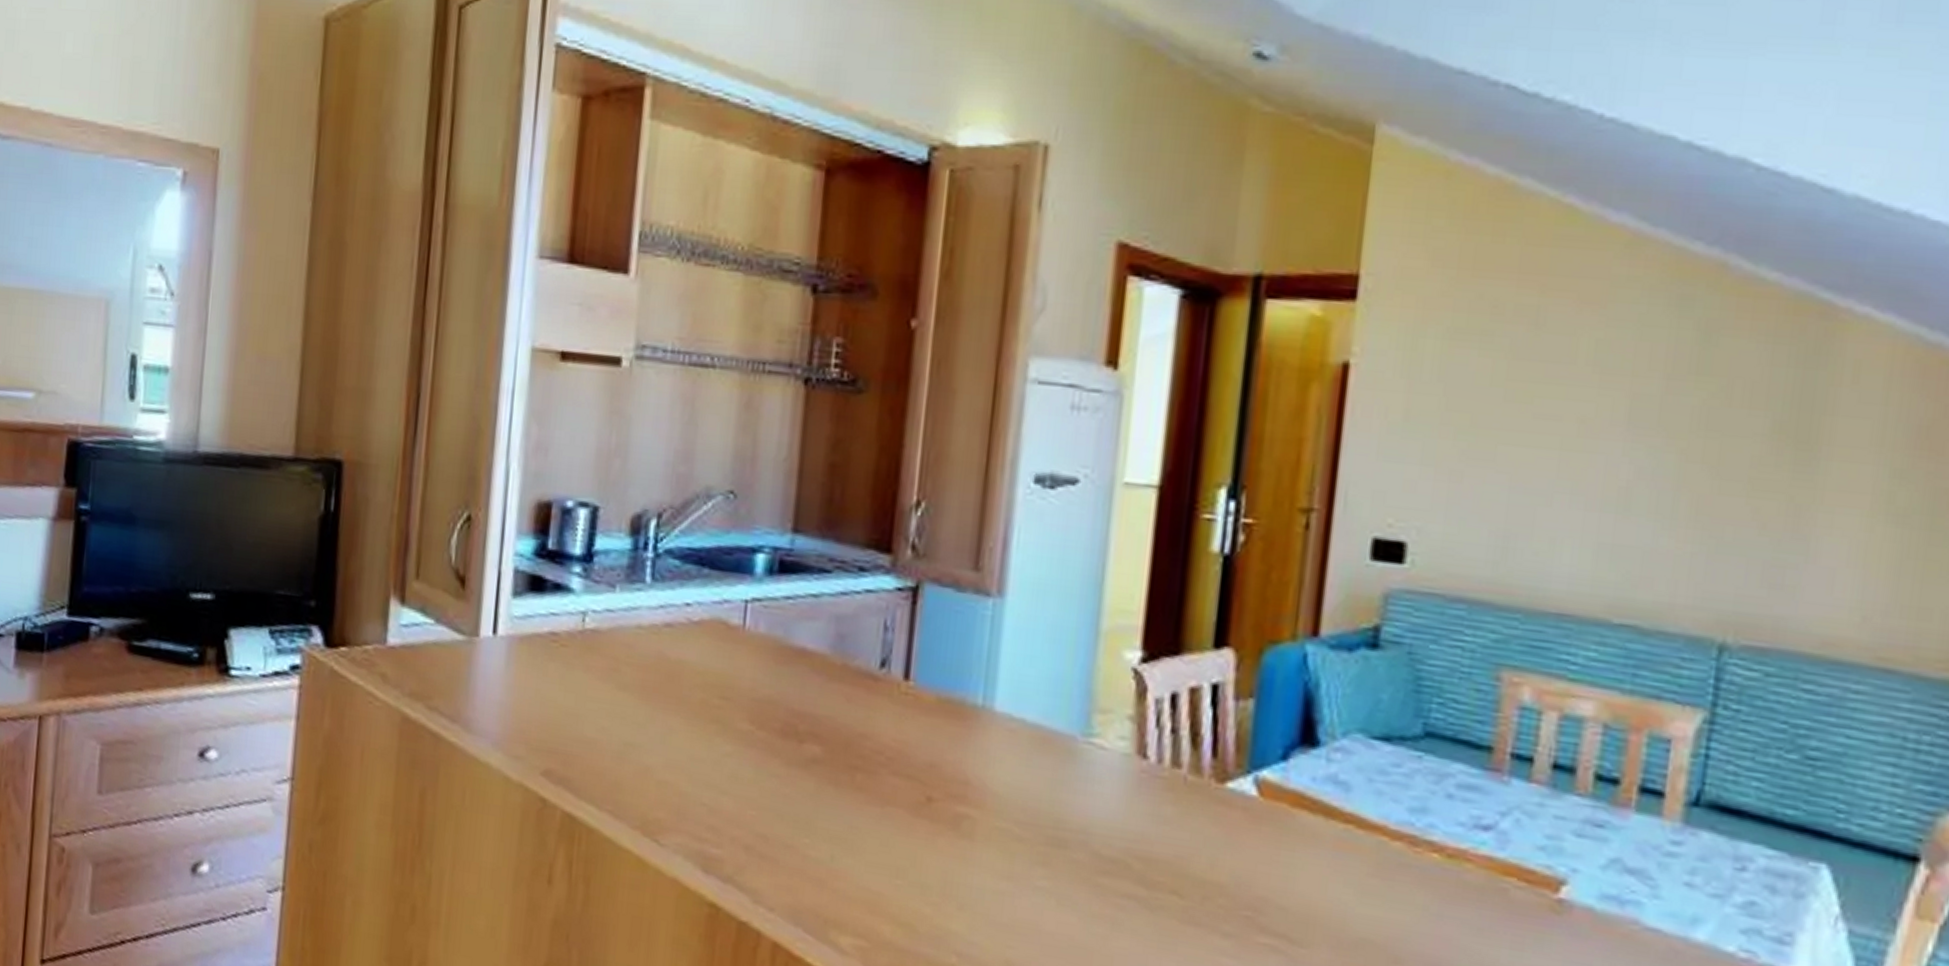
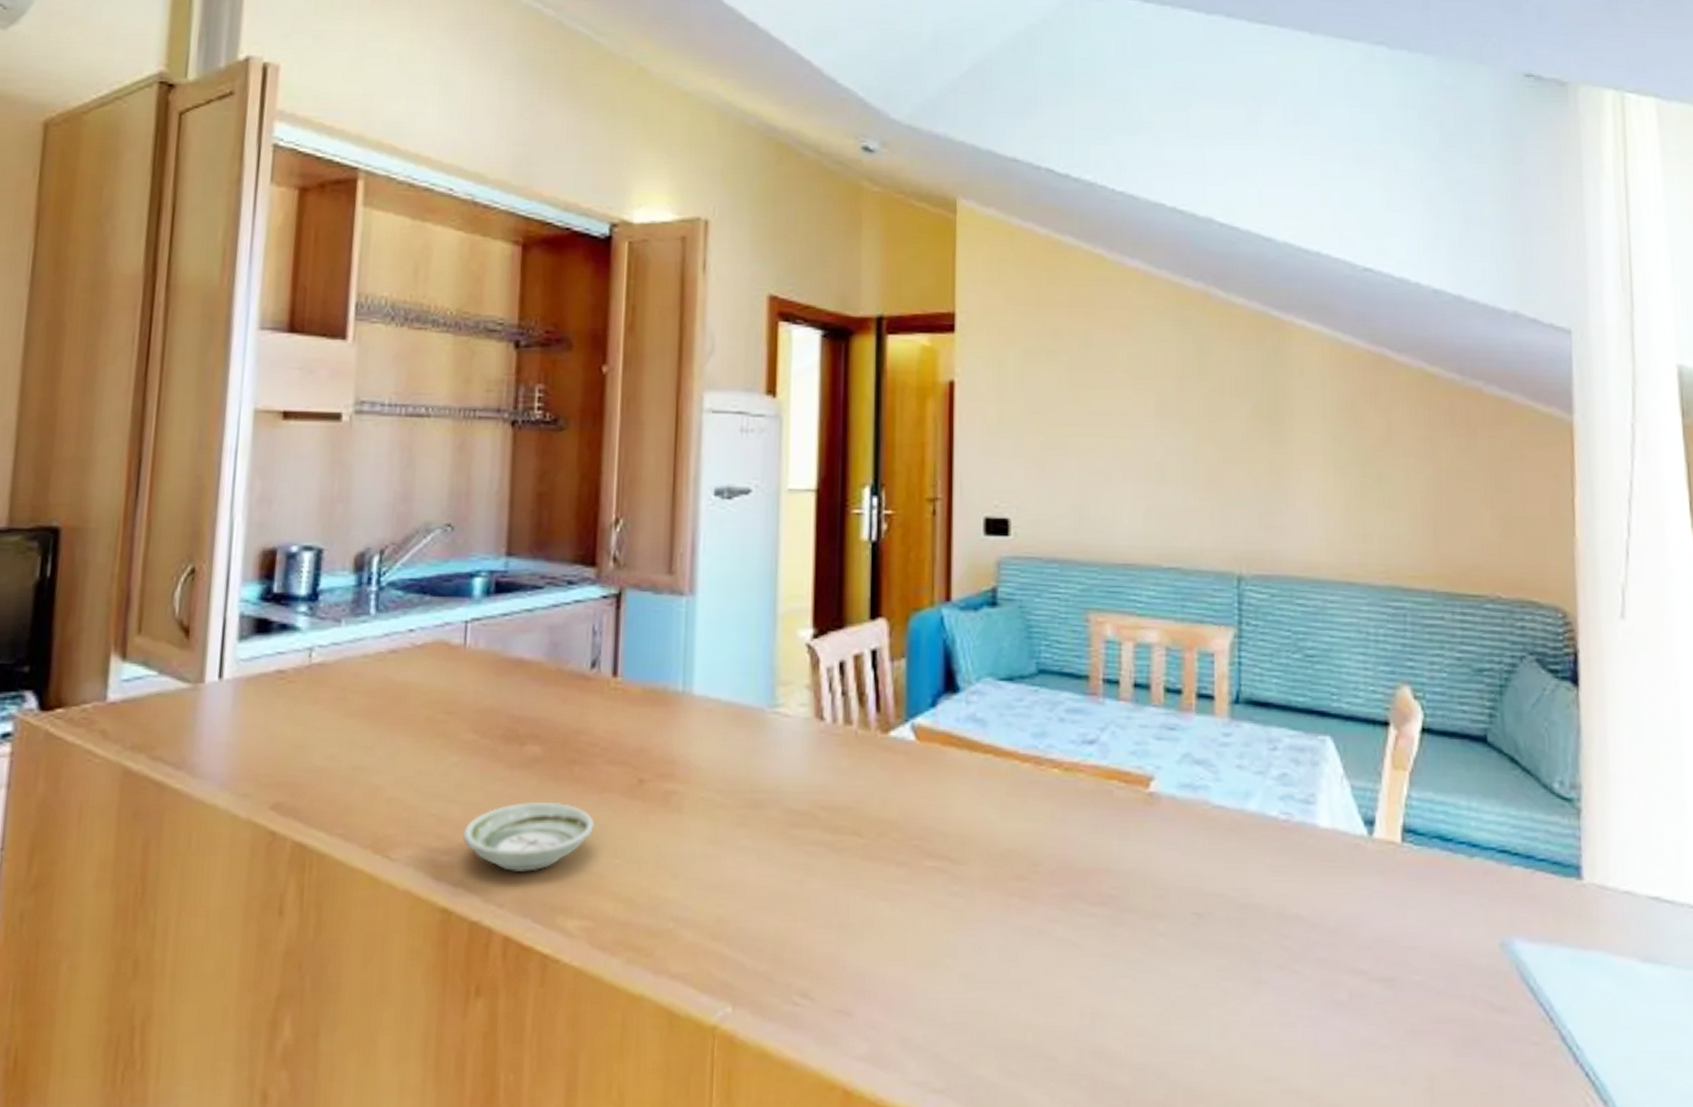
saucer: none [734,804,875,880] -> present [463,801,594,872]

